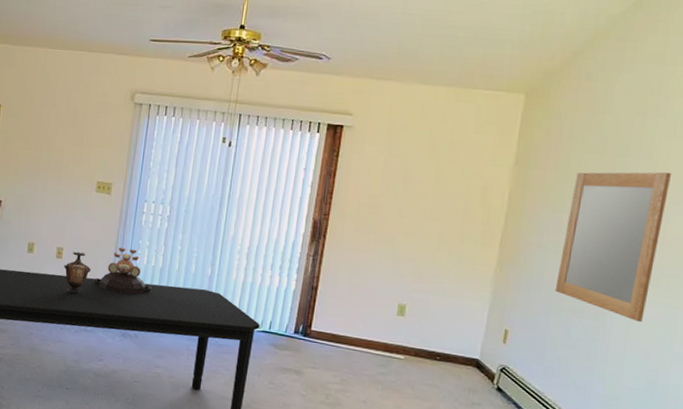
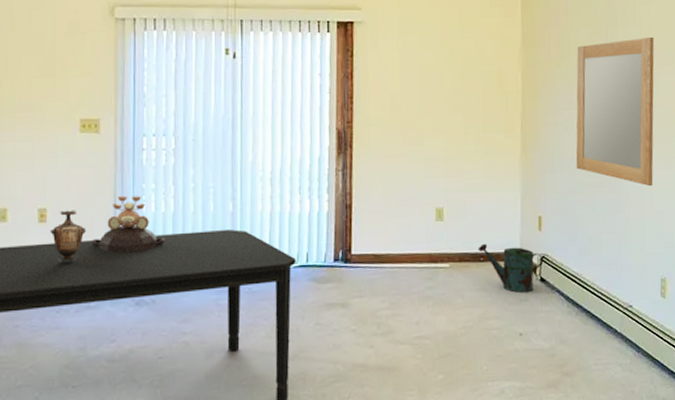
watering can: none [435,344,504,399] -> present [478,243,544,293]

